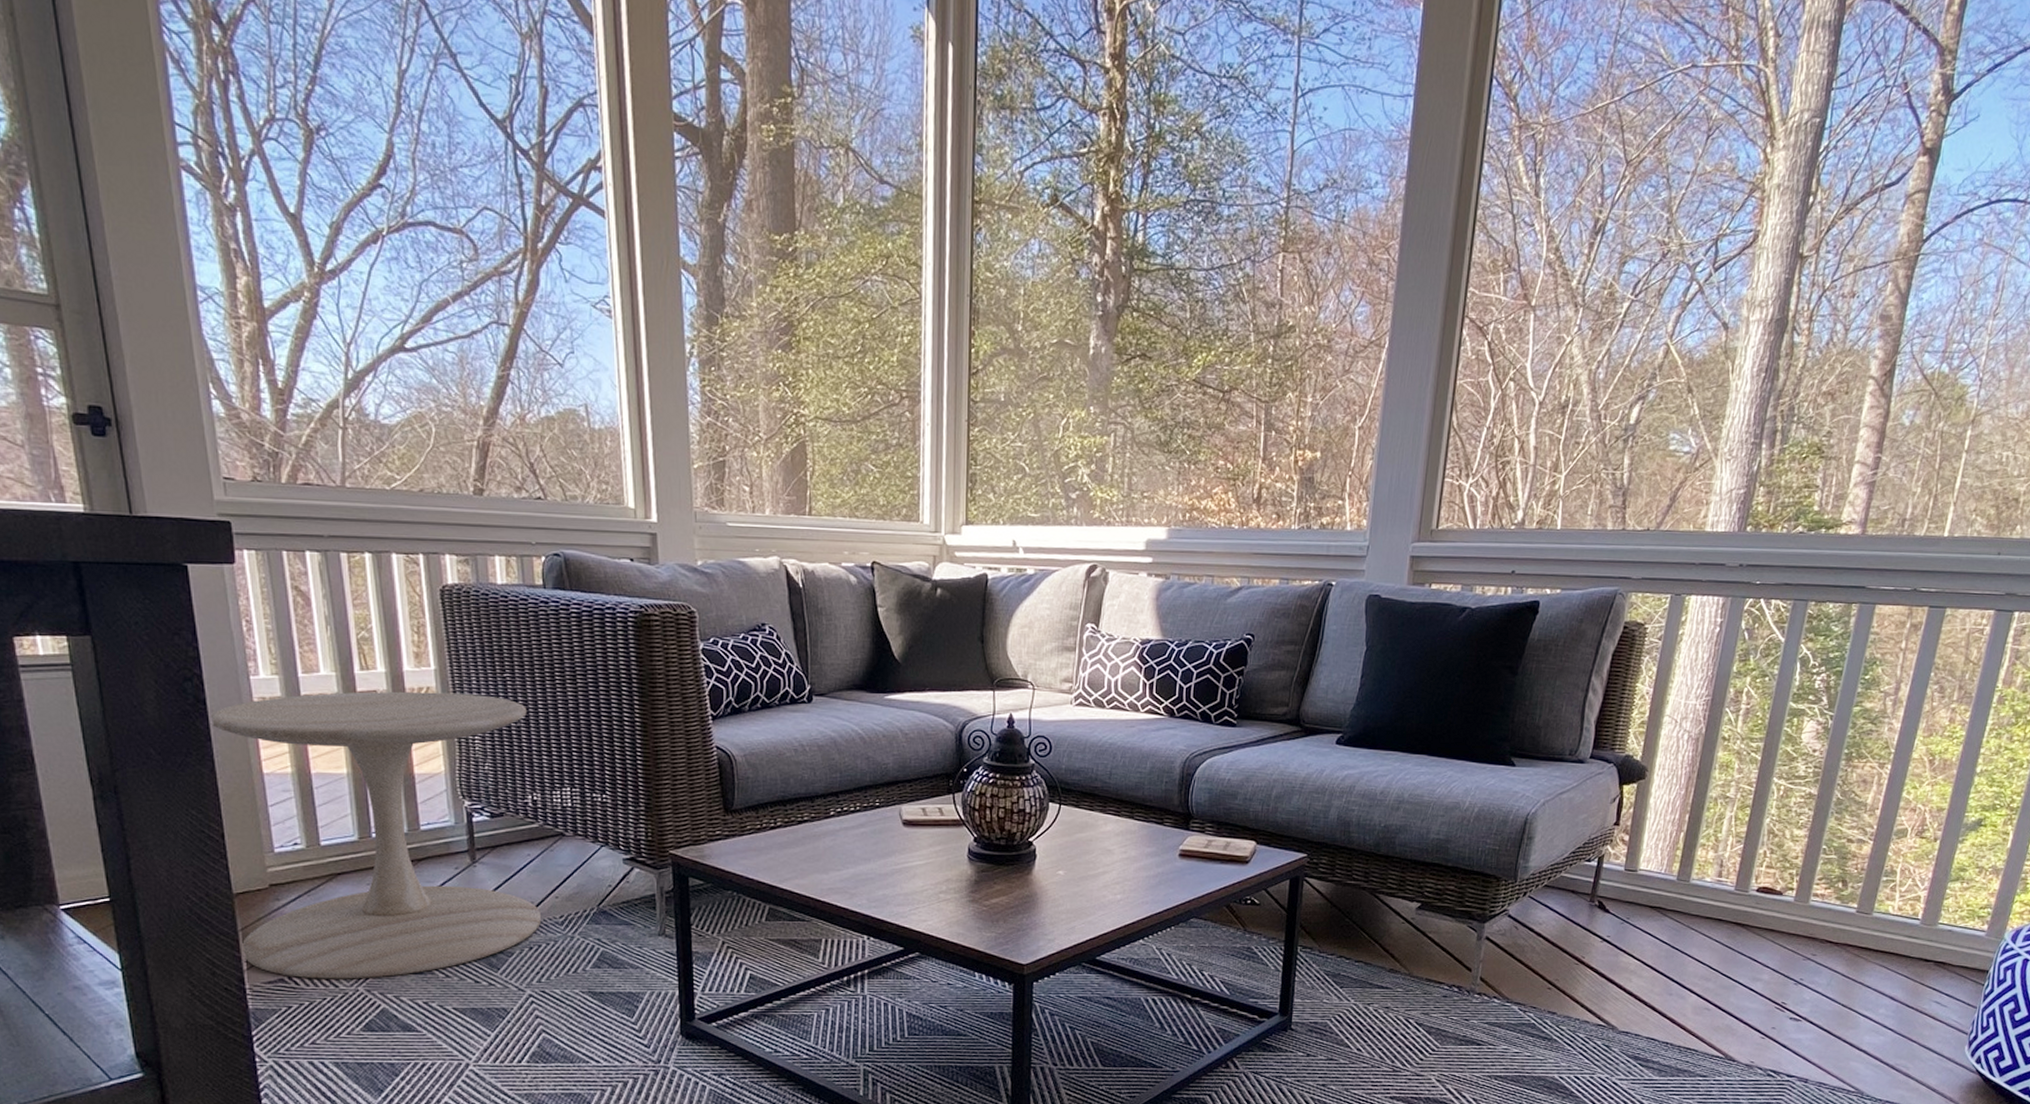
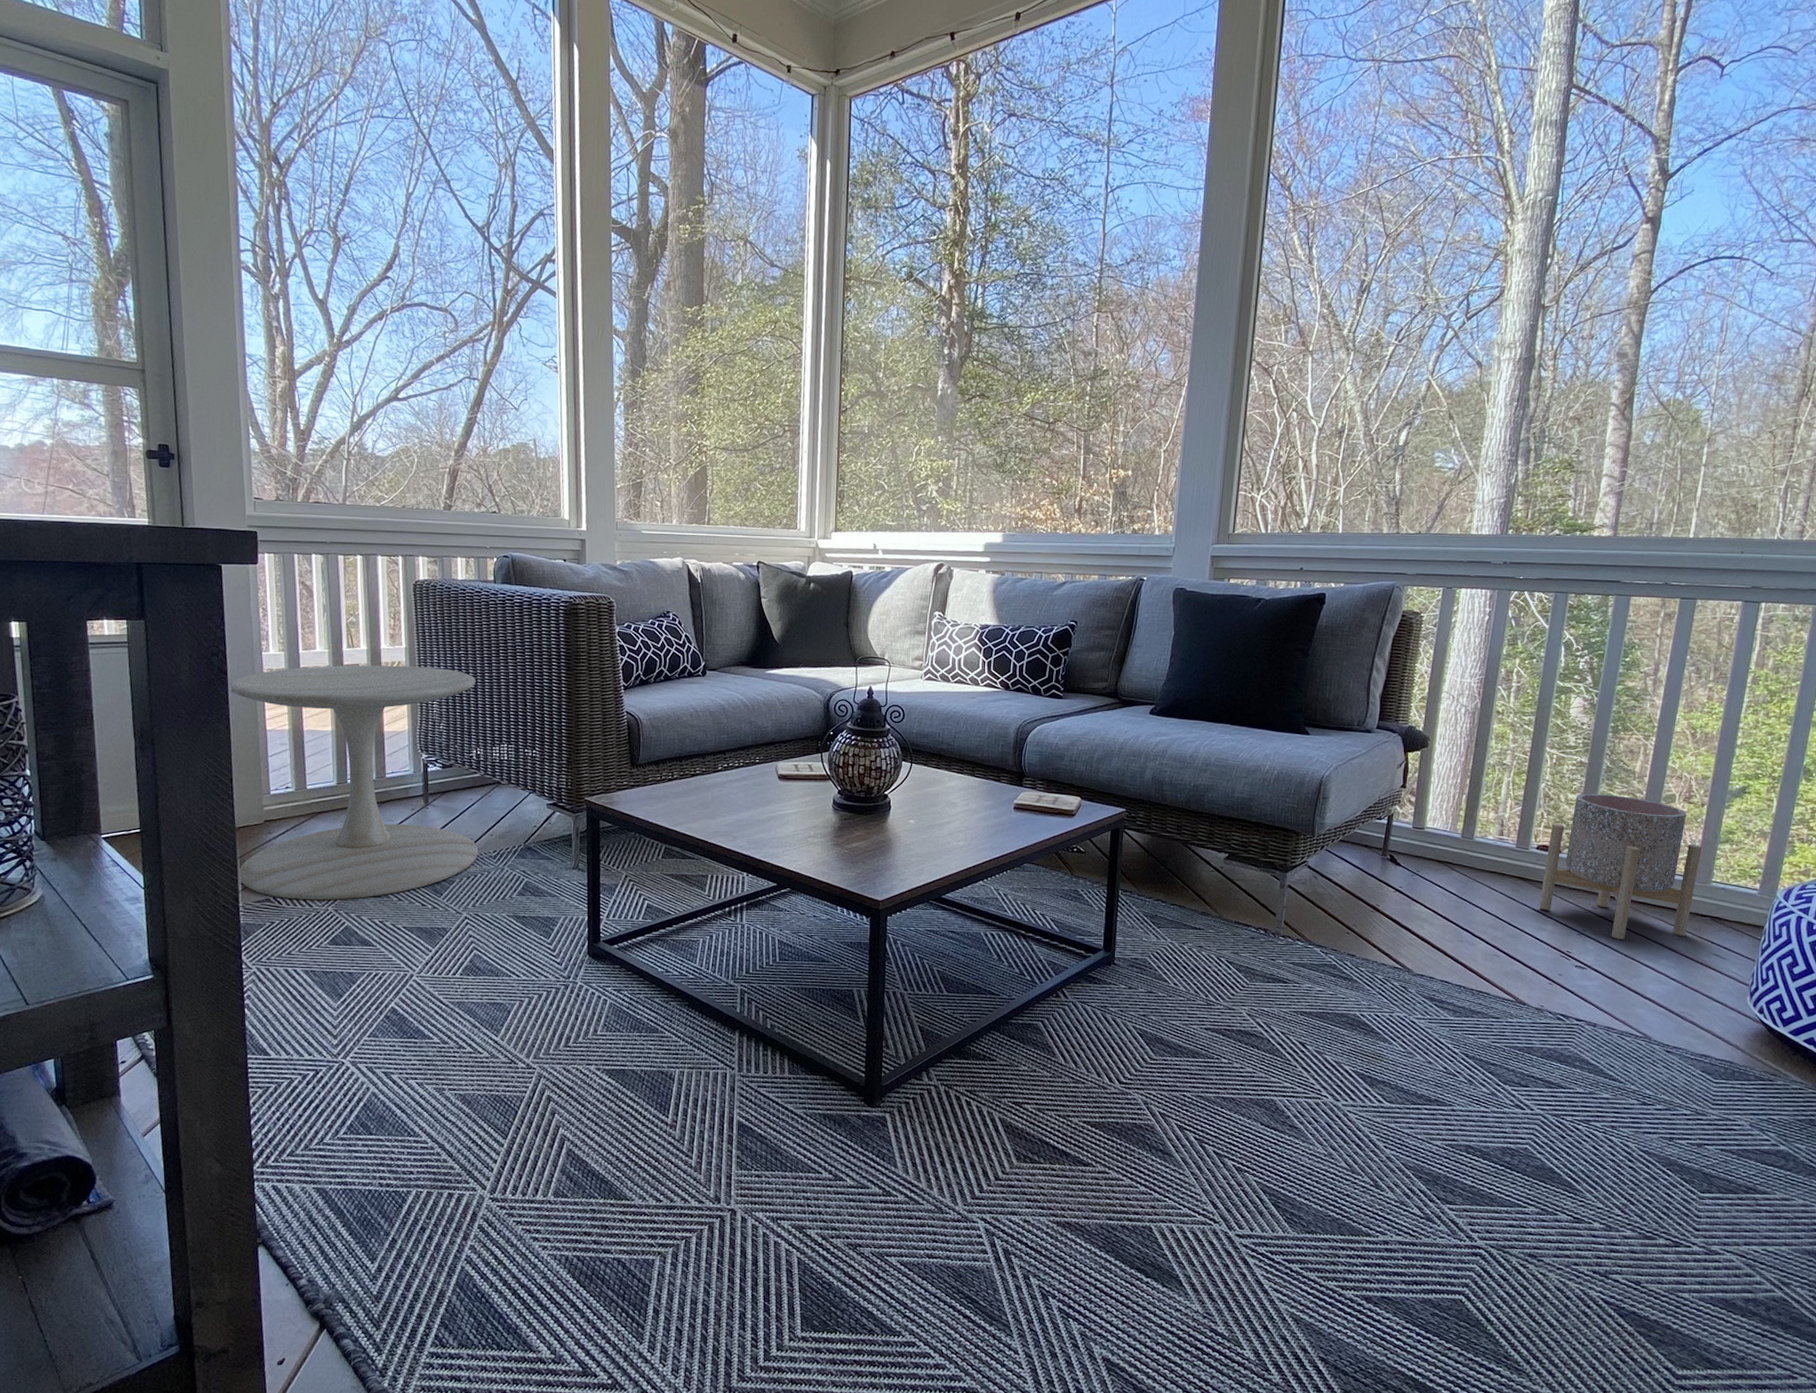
planter: none [1756,829,1931,988] -> present [1539,794,1702,939]

